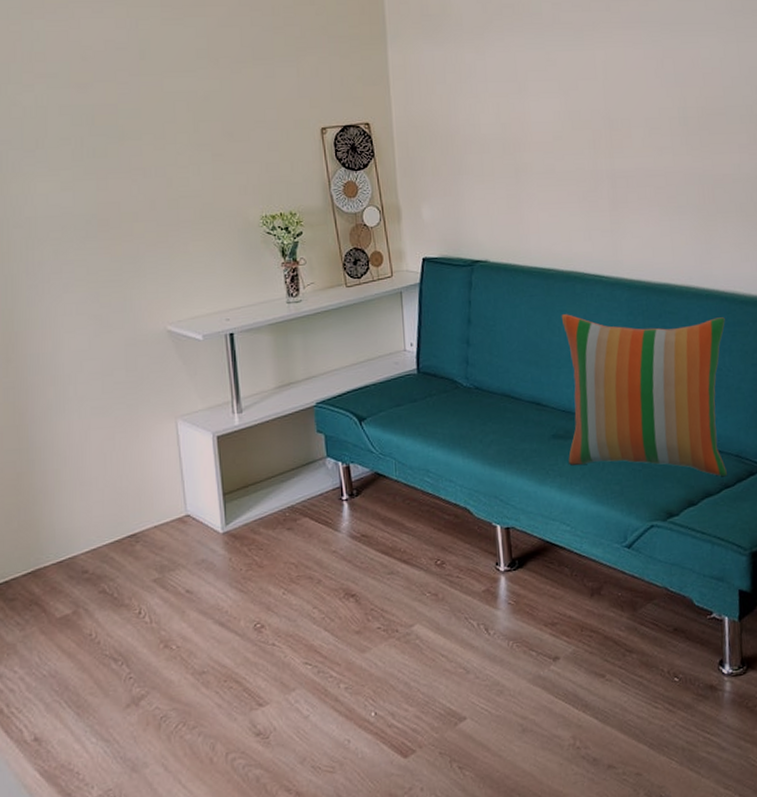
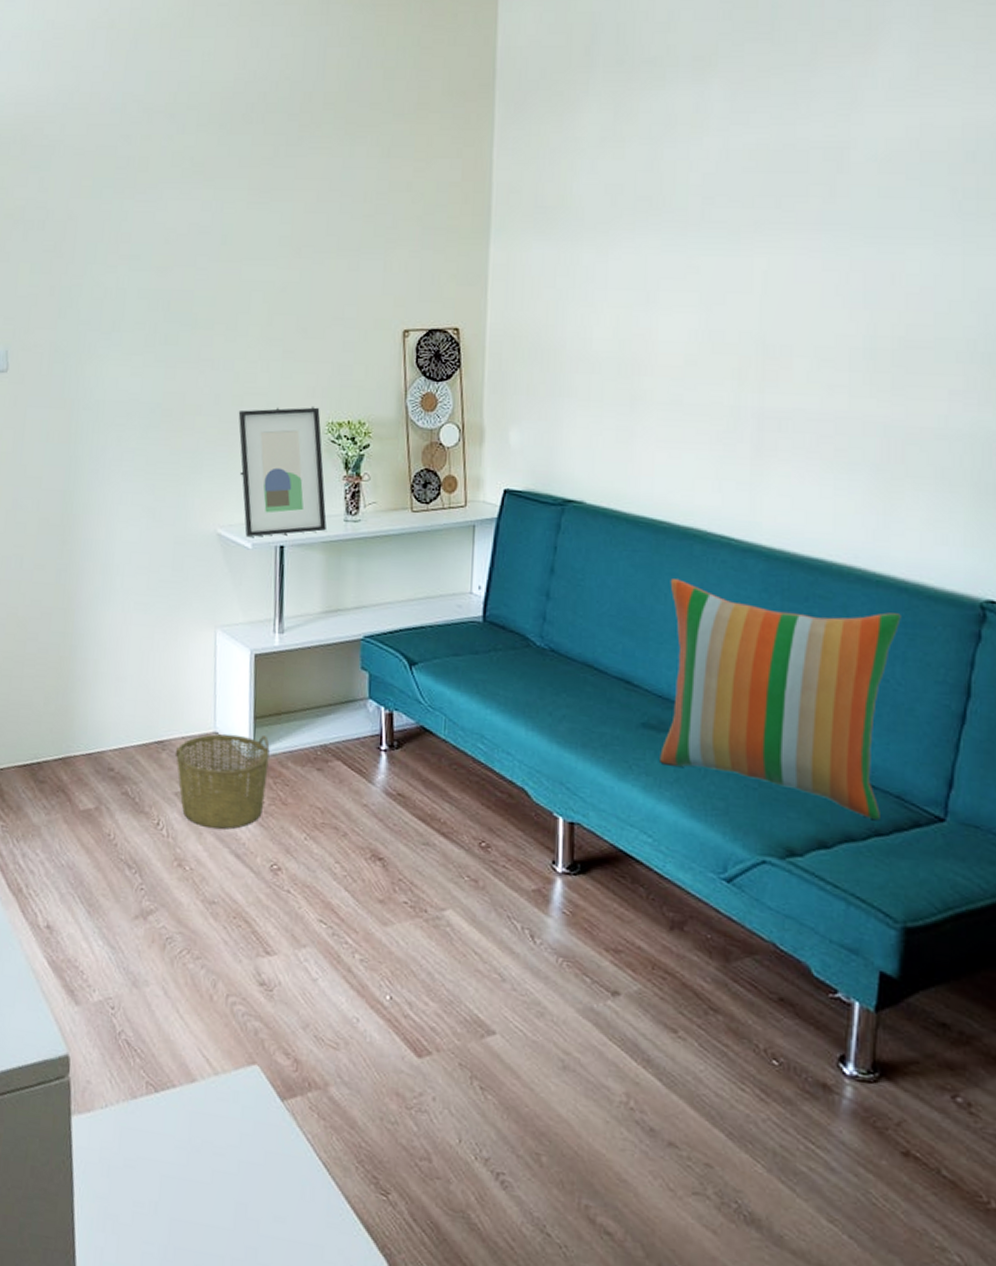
basket: none [149,509,242,605] -> present [174,733,270,829]
picture frame: none [175,202,271,329] -> present [238,405,327,537]

